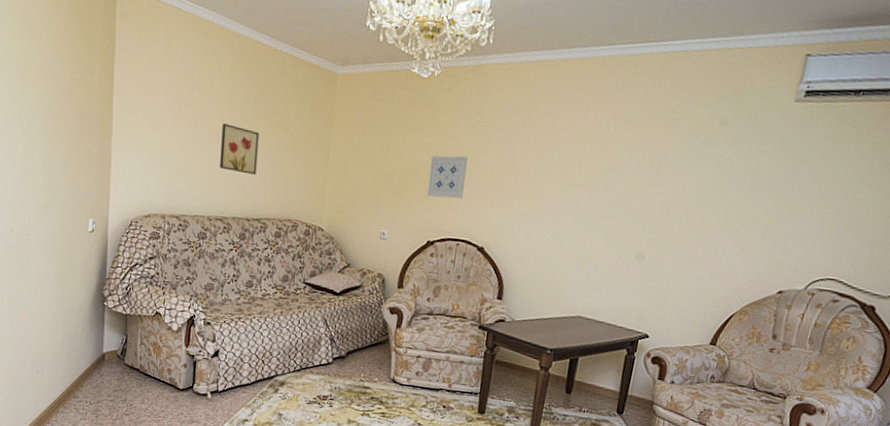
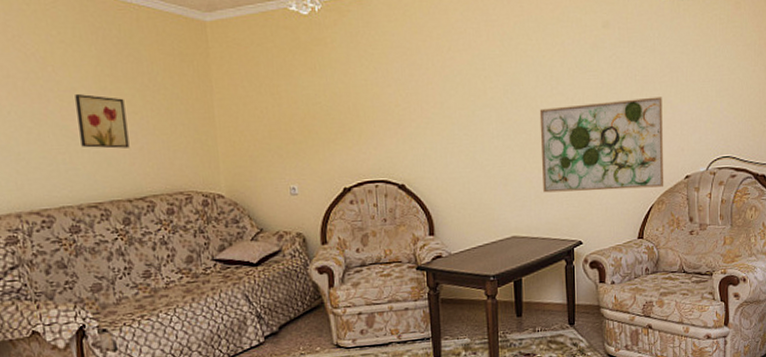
wall art: present [426,155,468,199] -> none [329,92,372,141]
wall art: none [619,197,771,297] -> present [539,97,664,193]

